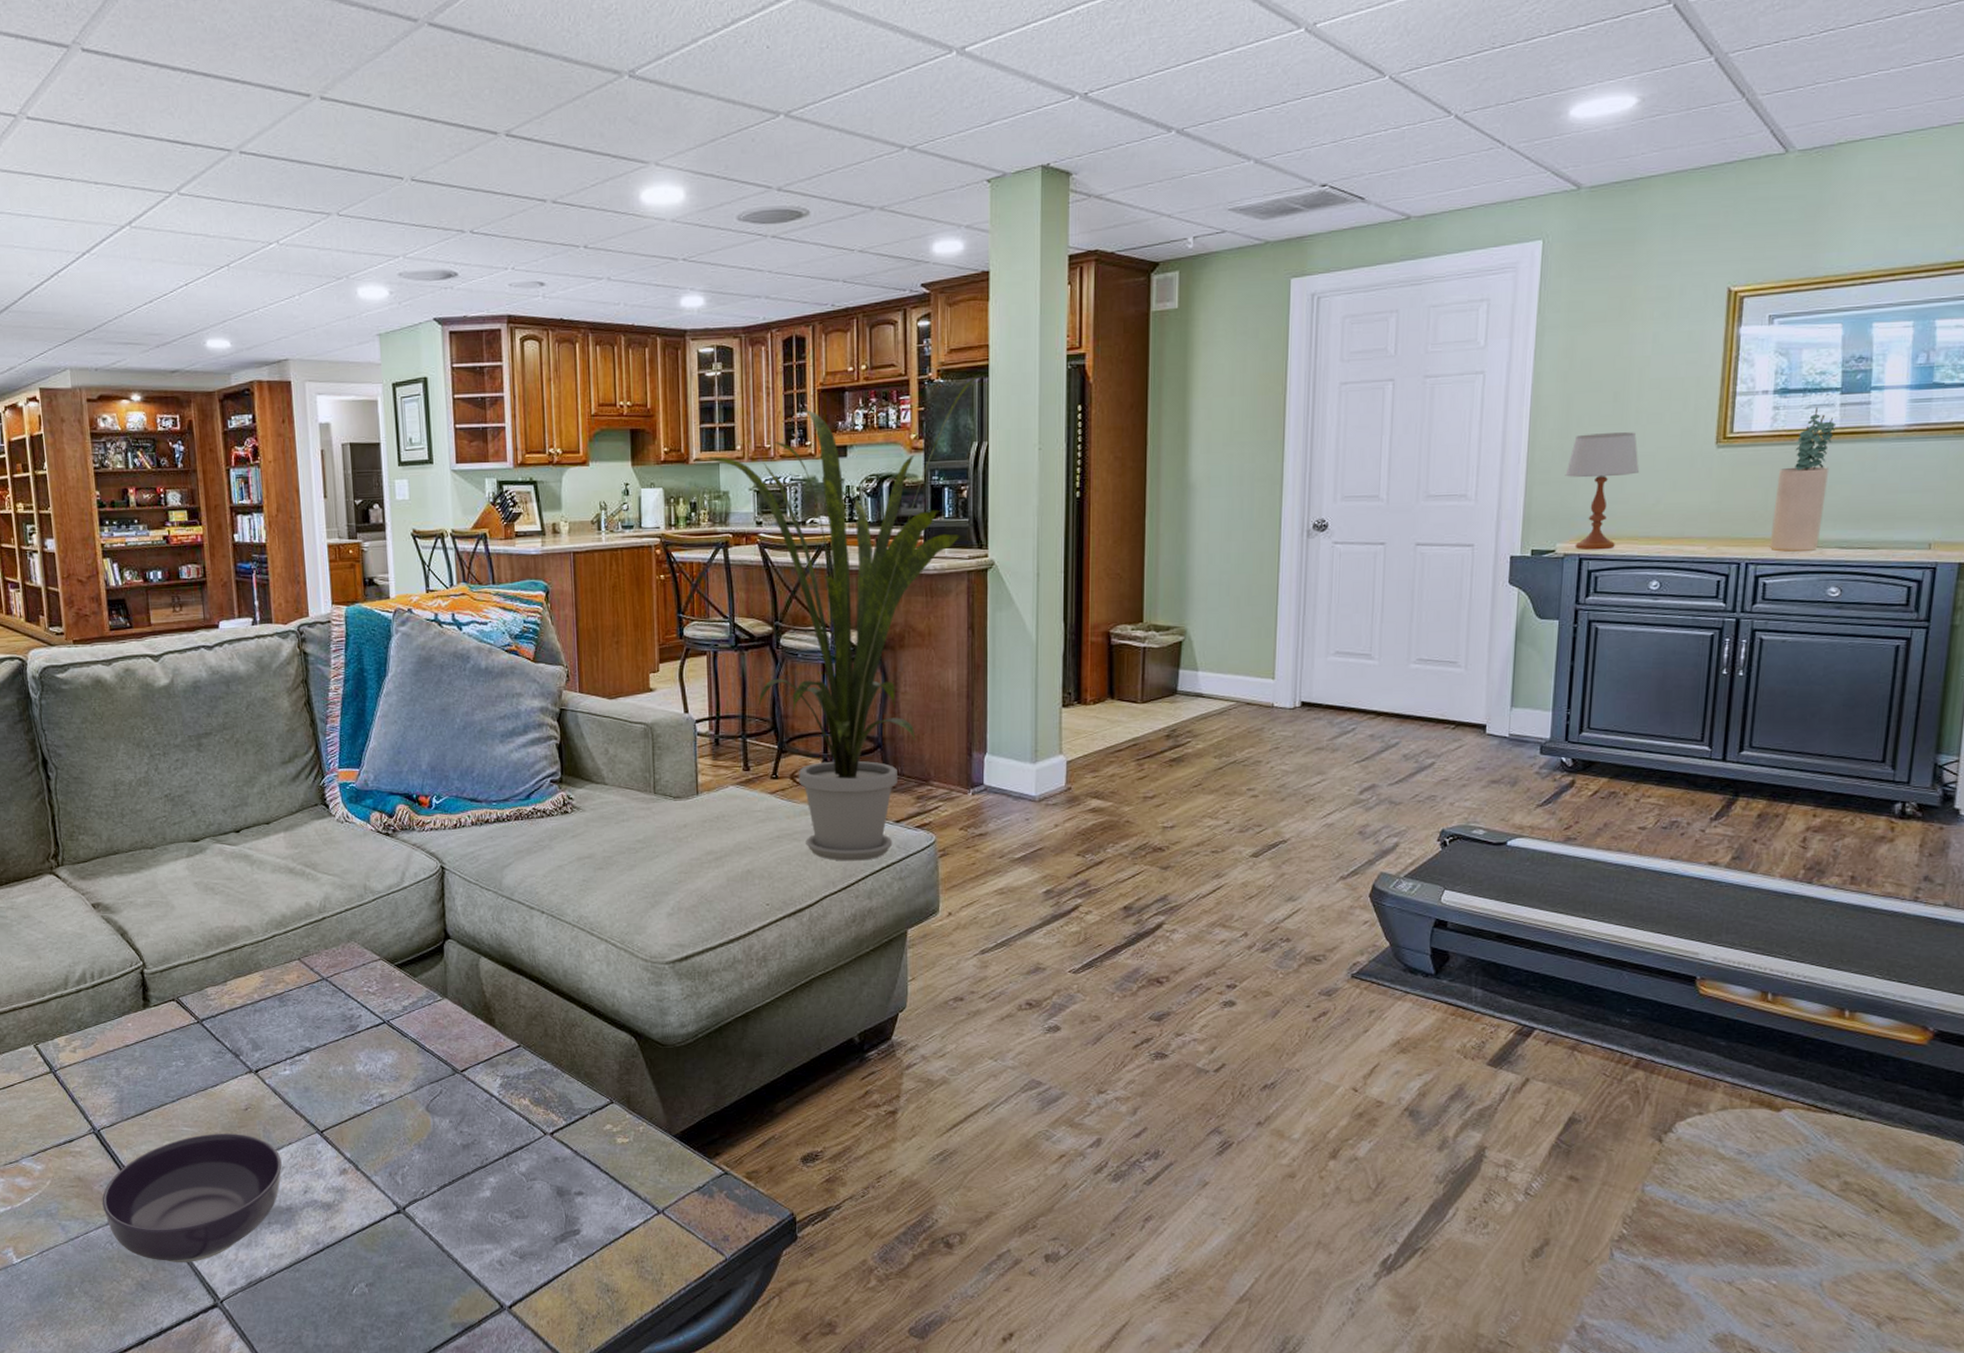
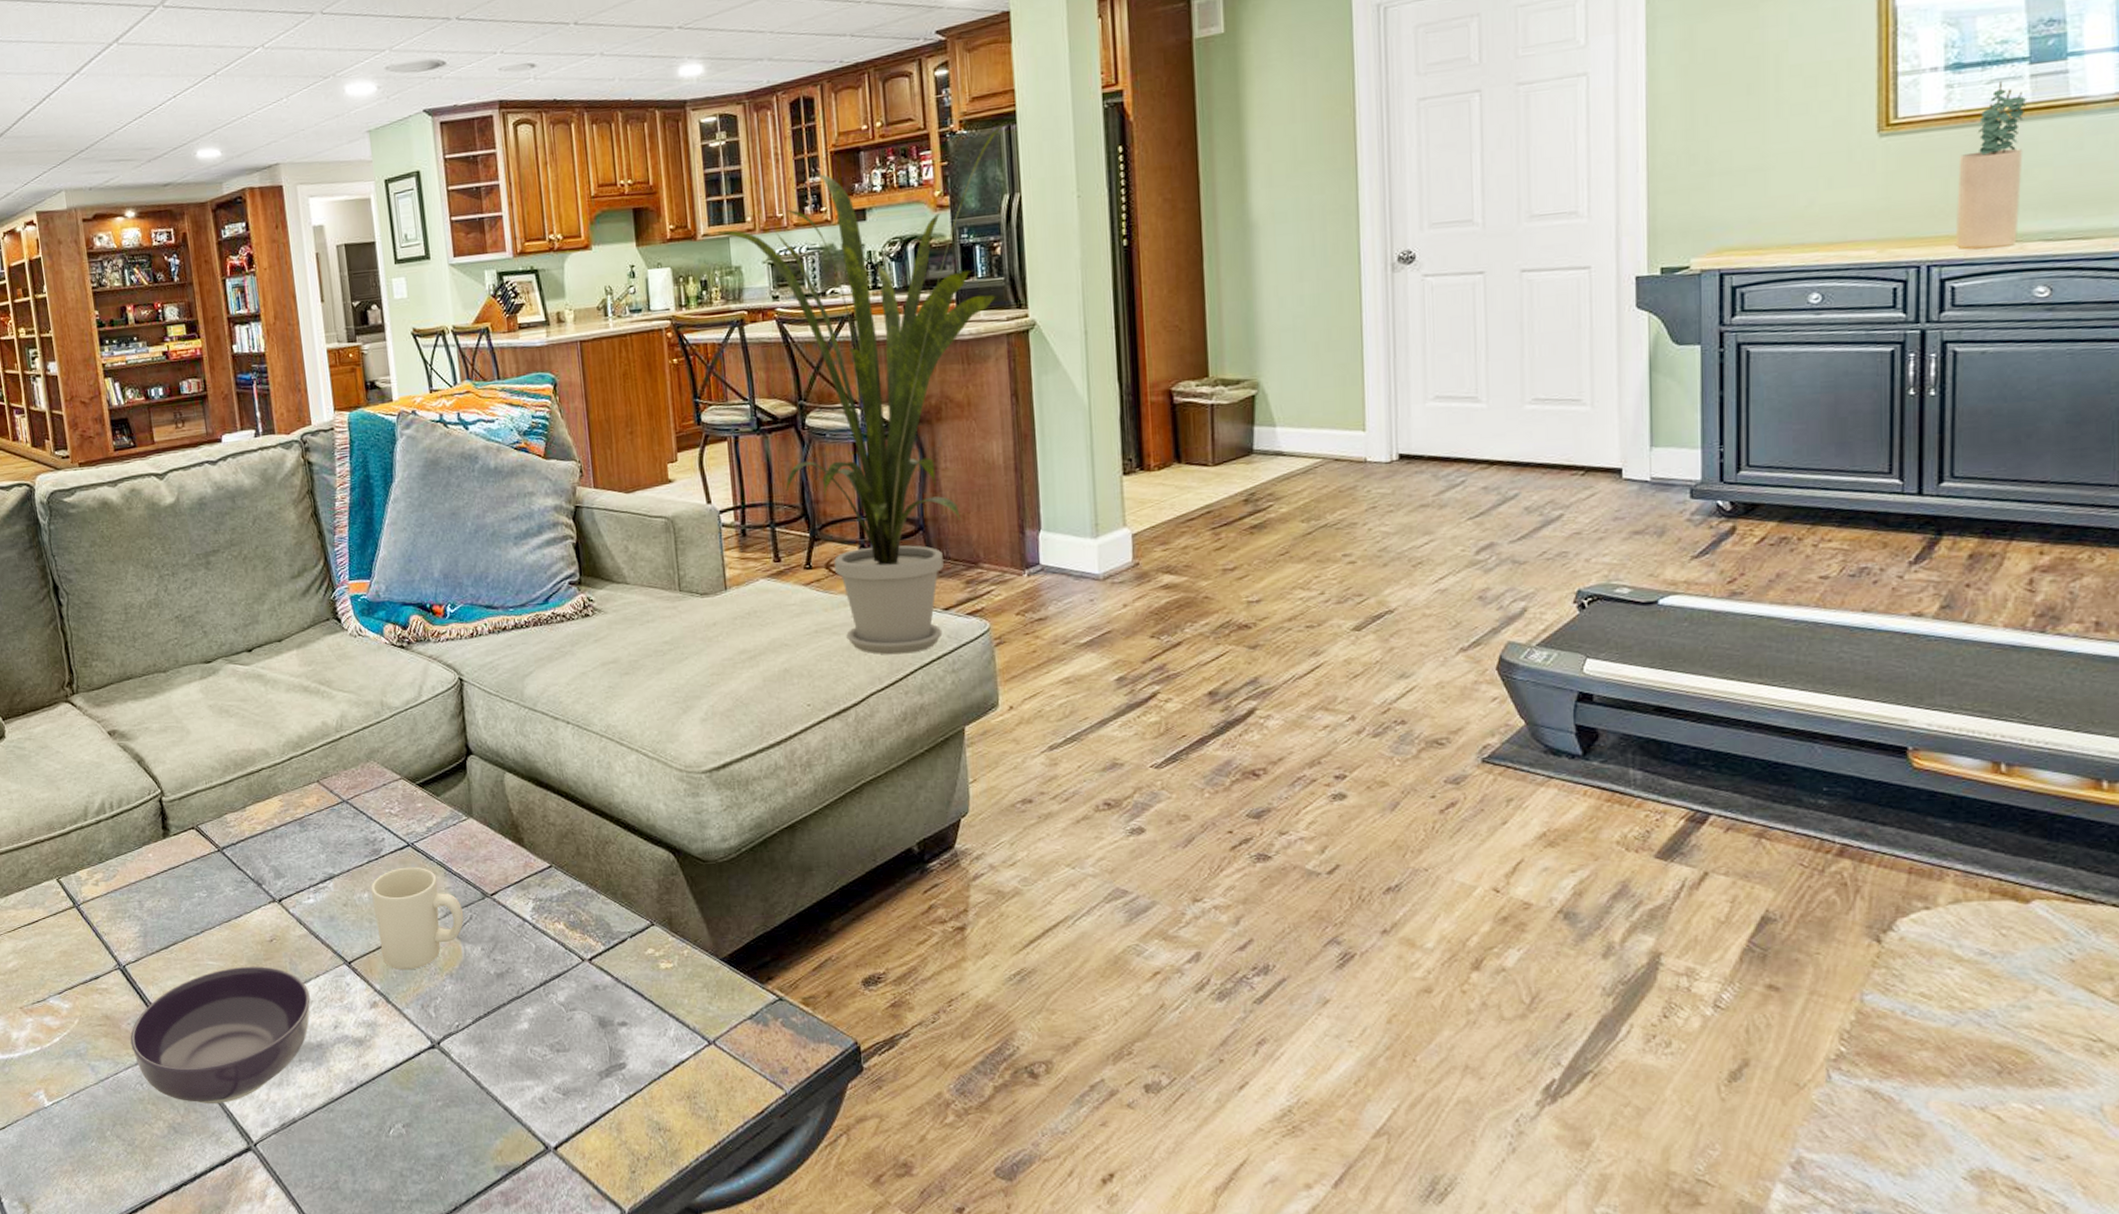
mug: none [346,1043,434,1140] -> present [371,866,464,971]
table lamp: present [1565,432,1639,551] -> none [1694,126,1784,265]

